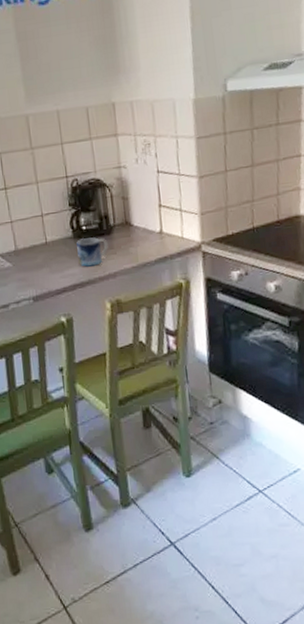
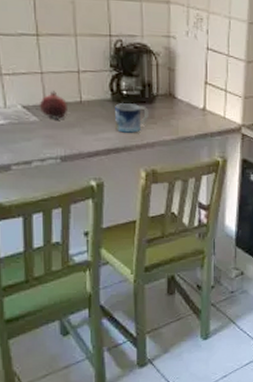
fruit: none [11,236,36,263] -> present [39,91,69,120]

